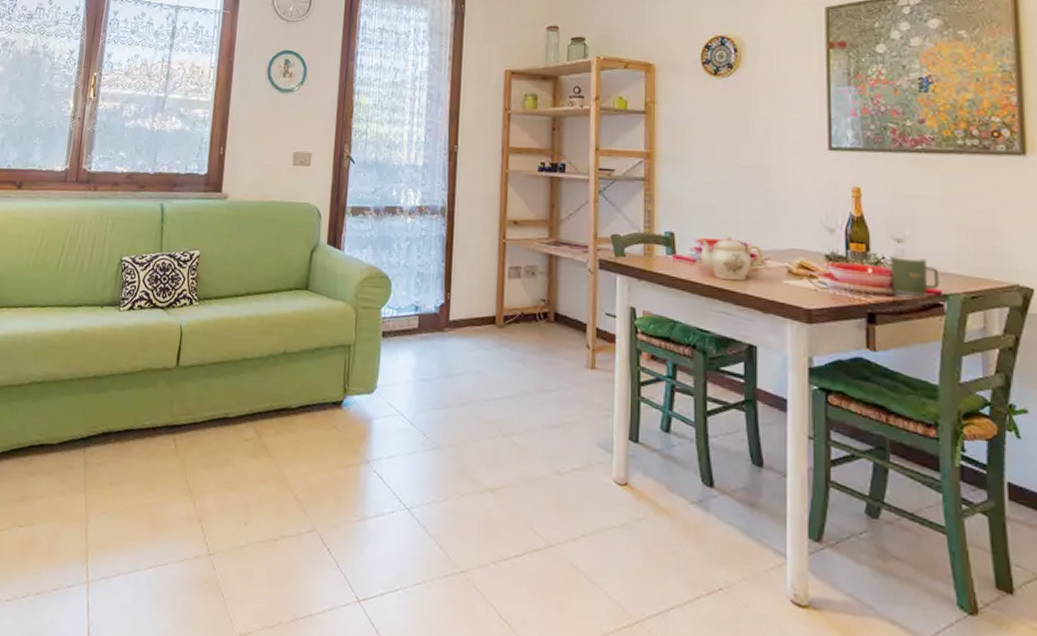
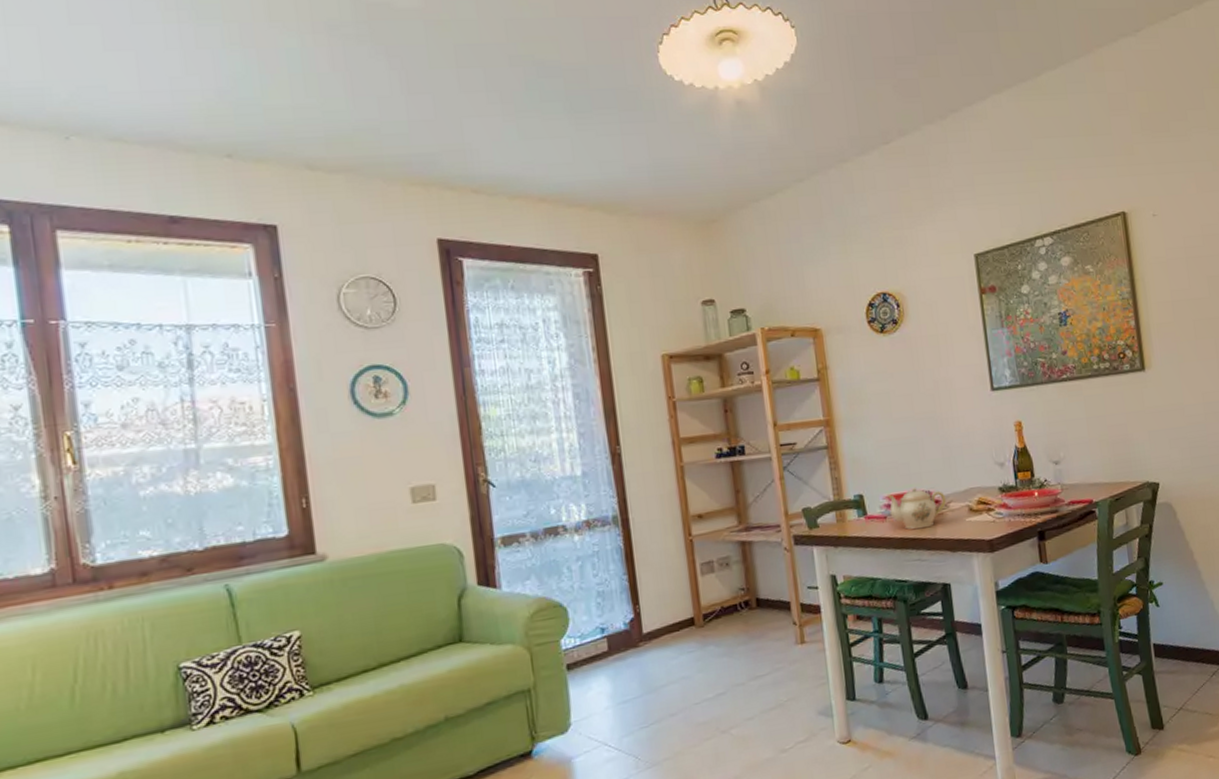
mug: present [890,255,940,296] -> none [1050,474,1091,510]

